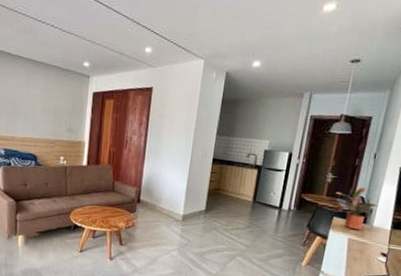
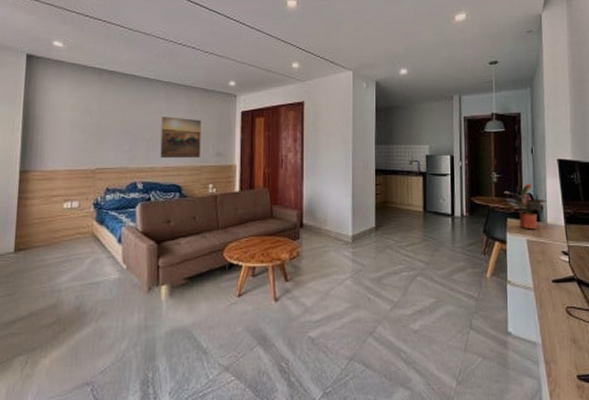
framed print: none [19,91,57,133] -> present [160,116,202,159]

